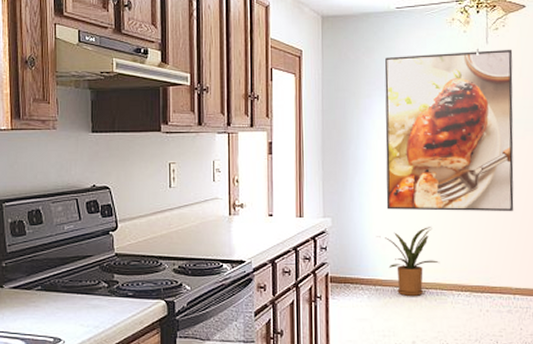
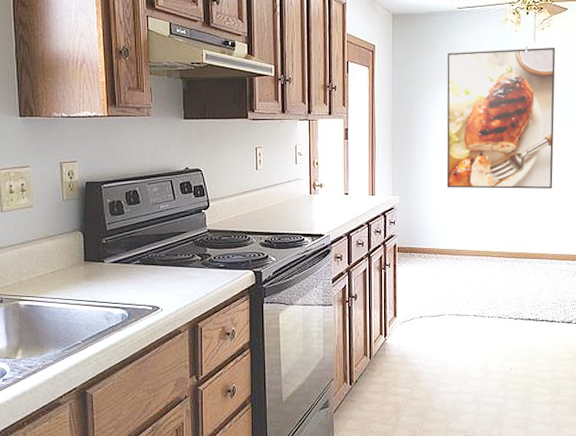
house plant: present [377,227,439,296] -> none [438,203,490,262]

